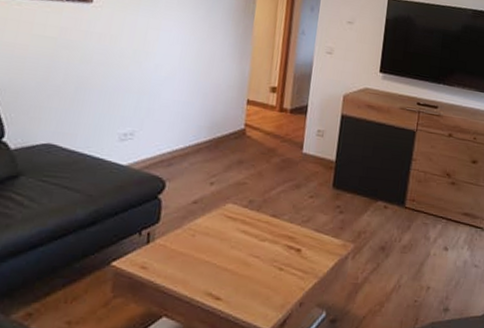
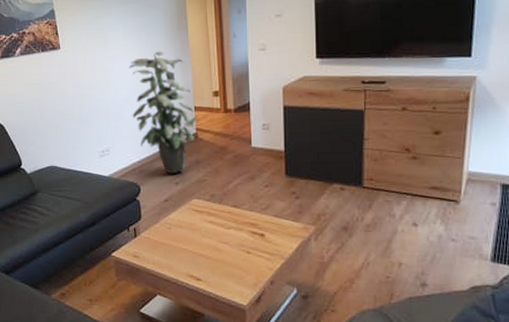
indoor plant: none [171,31,249,172] -> present [129,51,197,174]

